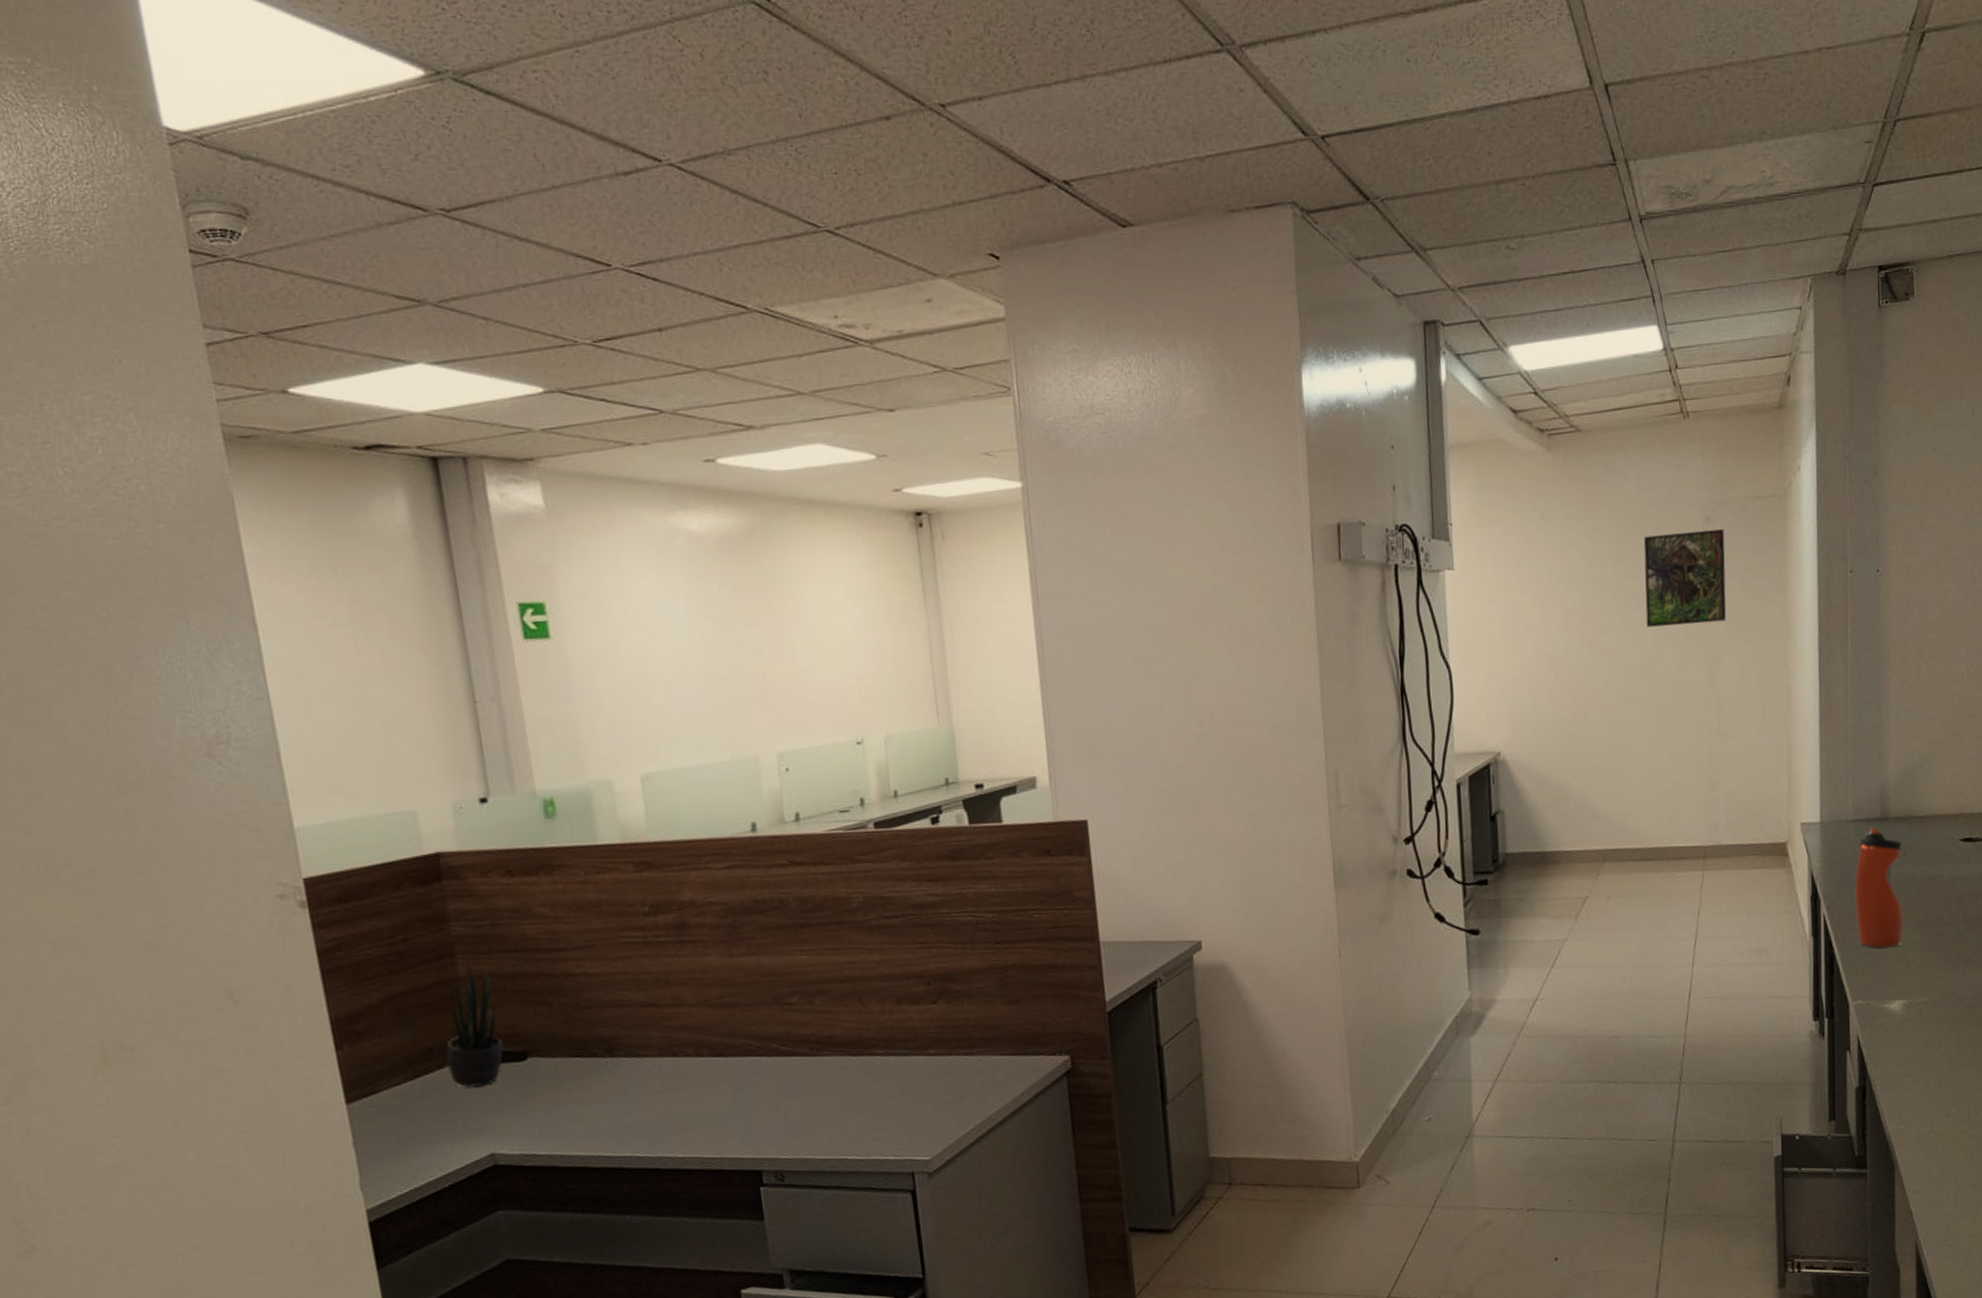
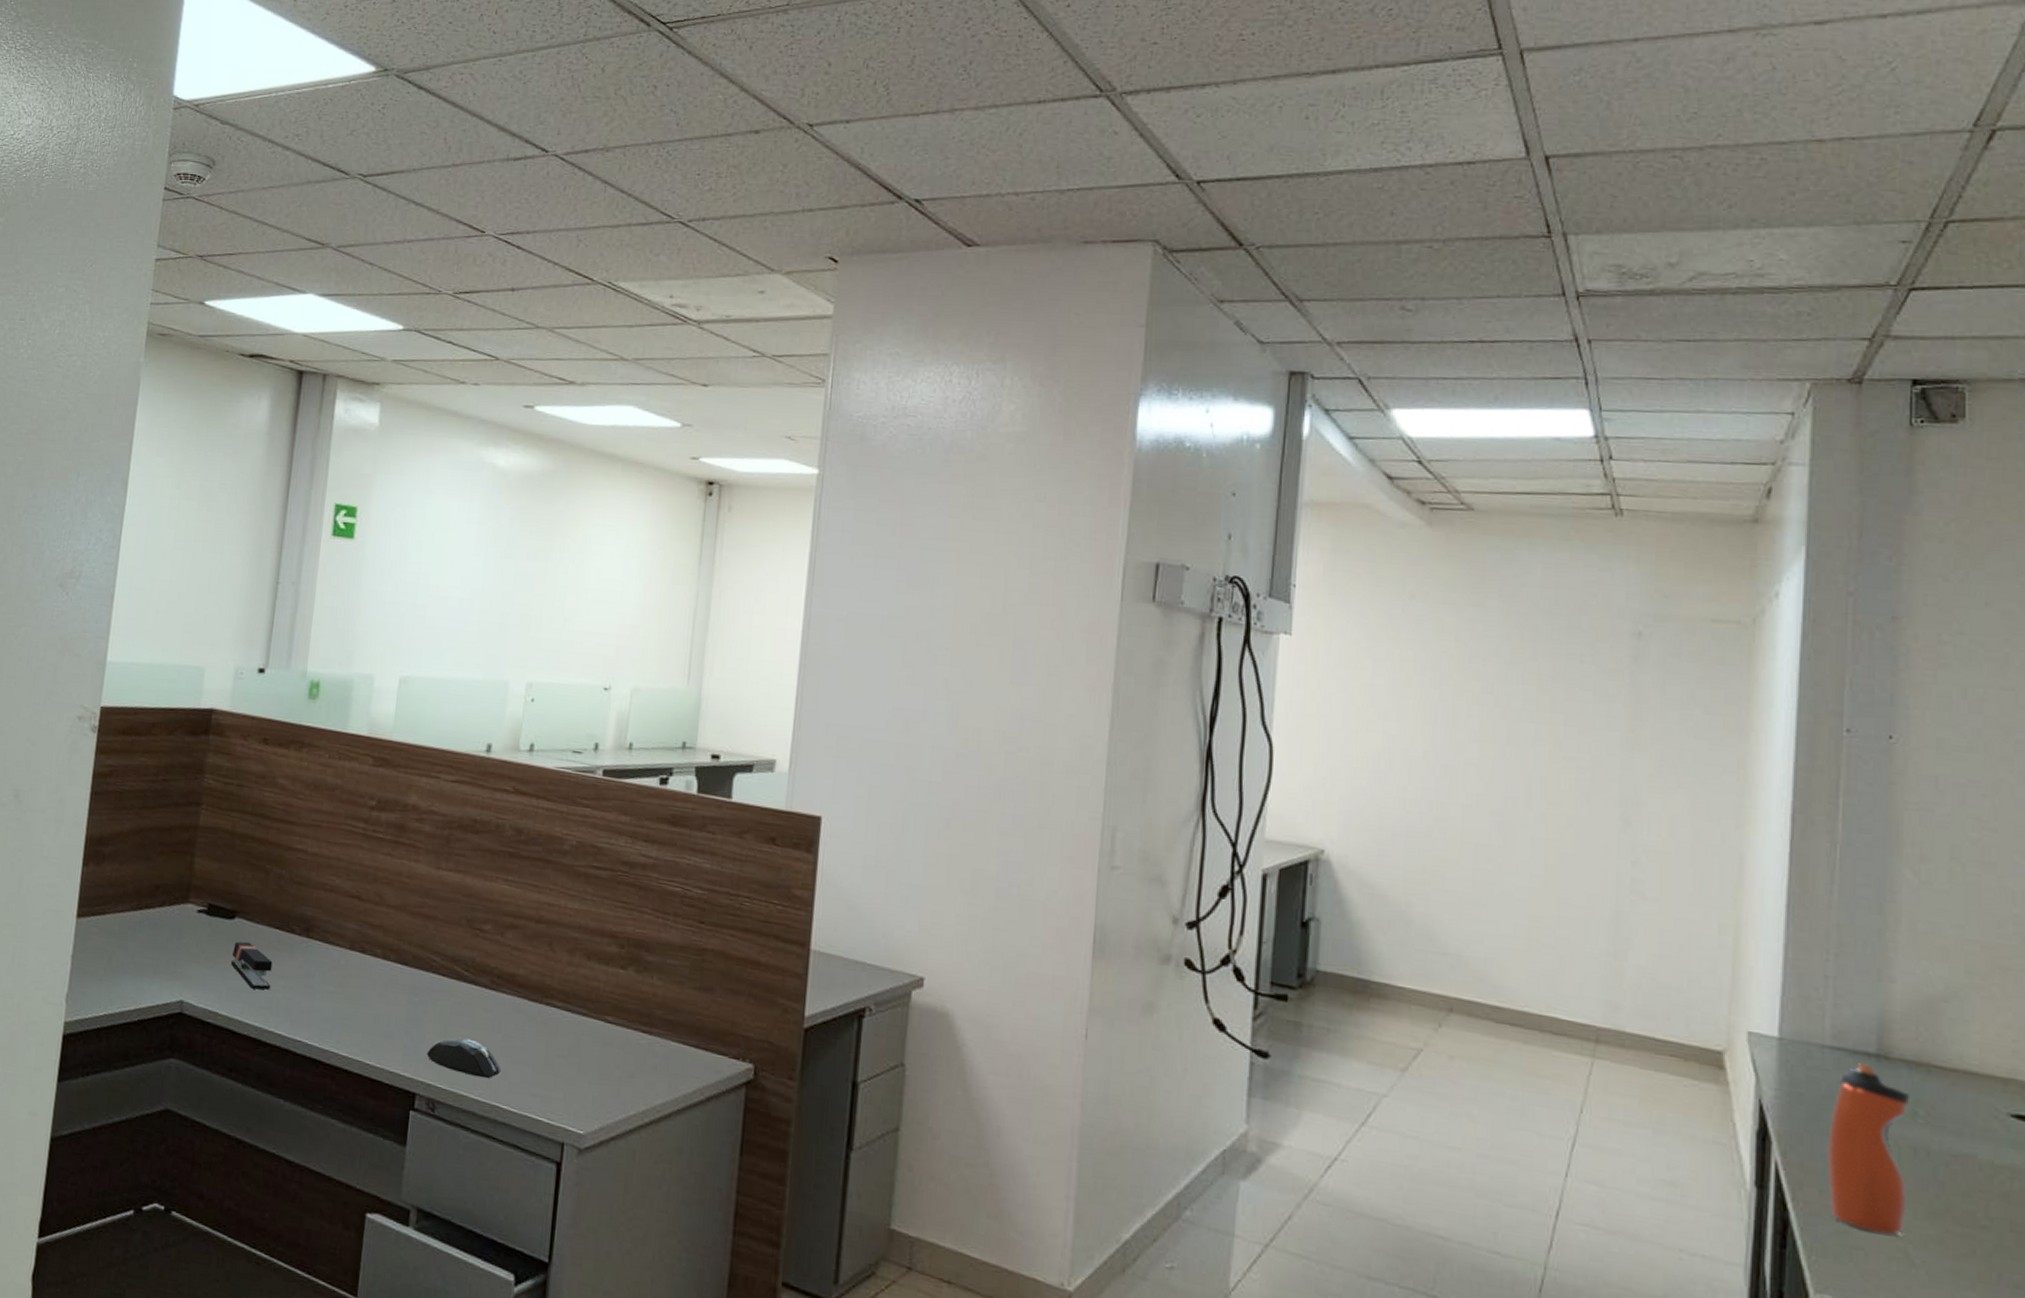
potted plant: present [446,963,503,1088] -> none [166,815,225,934]
stapler: none [534,1077,587,1122] -> present [230,941,273,990]
mouse: none [763,1106,840,1140] -> present [426,1038,502,1079]
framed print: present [1643,528,1726,627] -> none [1540,640,1661,758]

